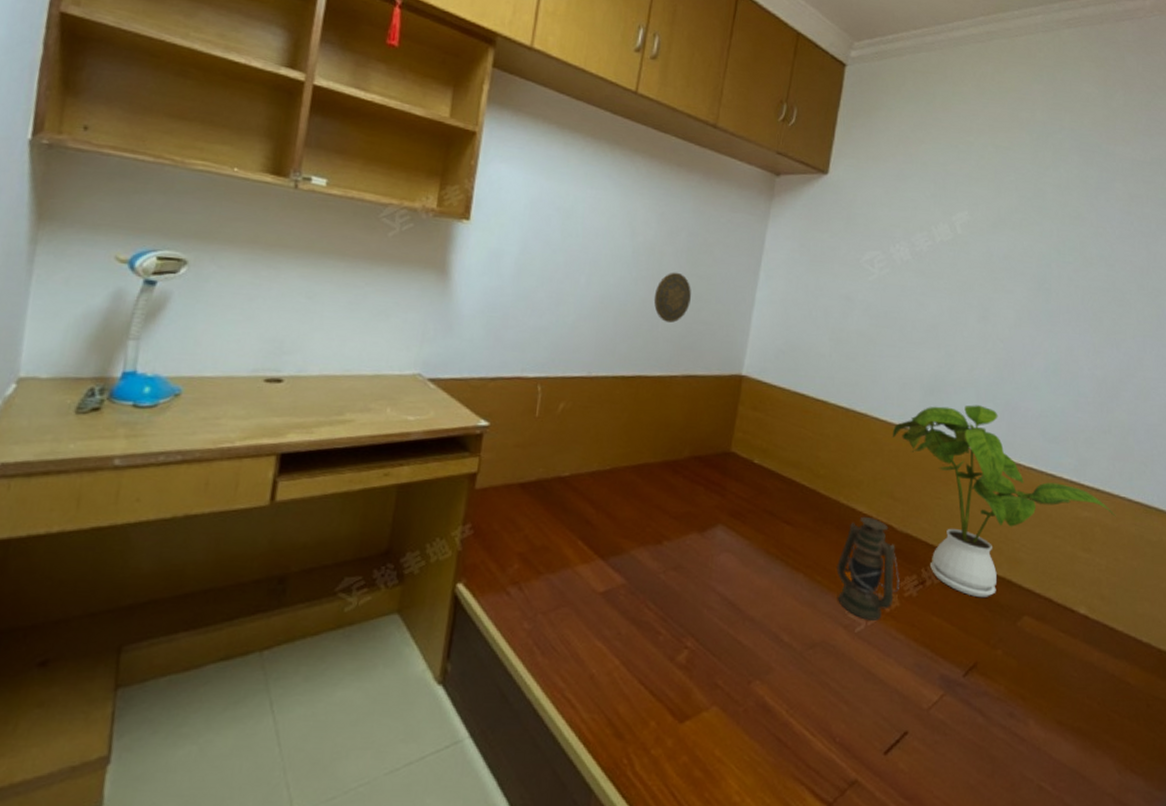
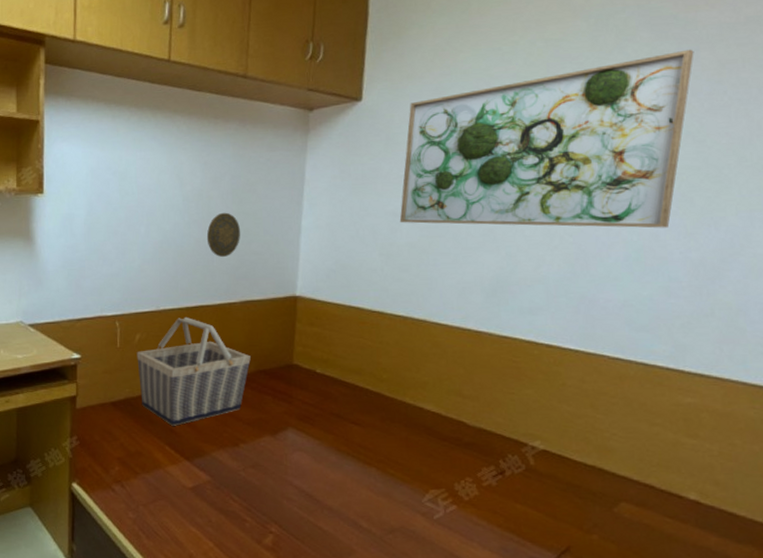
basket: none [556,387,686,517] -> present [136,316,251,426]
lantern: present [836,516,900,622] -> none [409,414,477,509]
wall art: none [851,178,1111,344] -> present [399,49,694,228]
house plant: present [892,405,1116,597] -> none [454,301,728,485]

